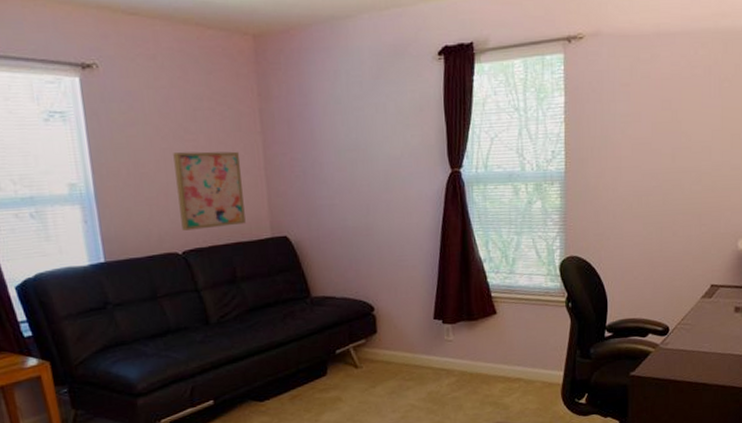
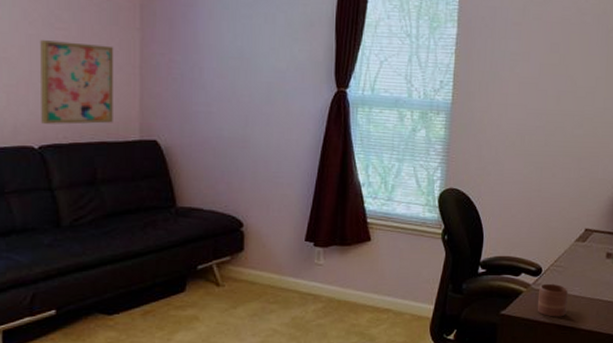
mug: none [667,341,697,375] -> present [537,283,568,317]

